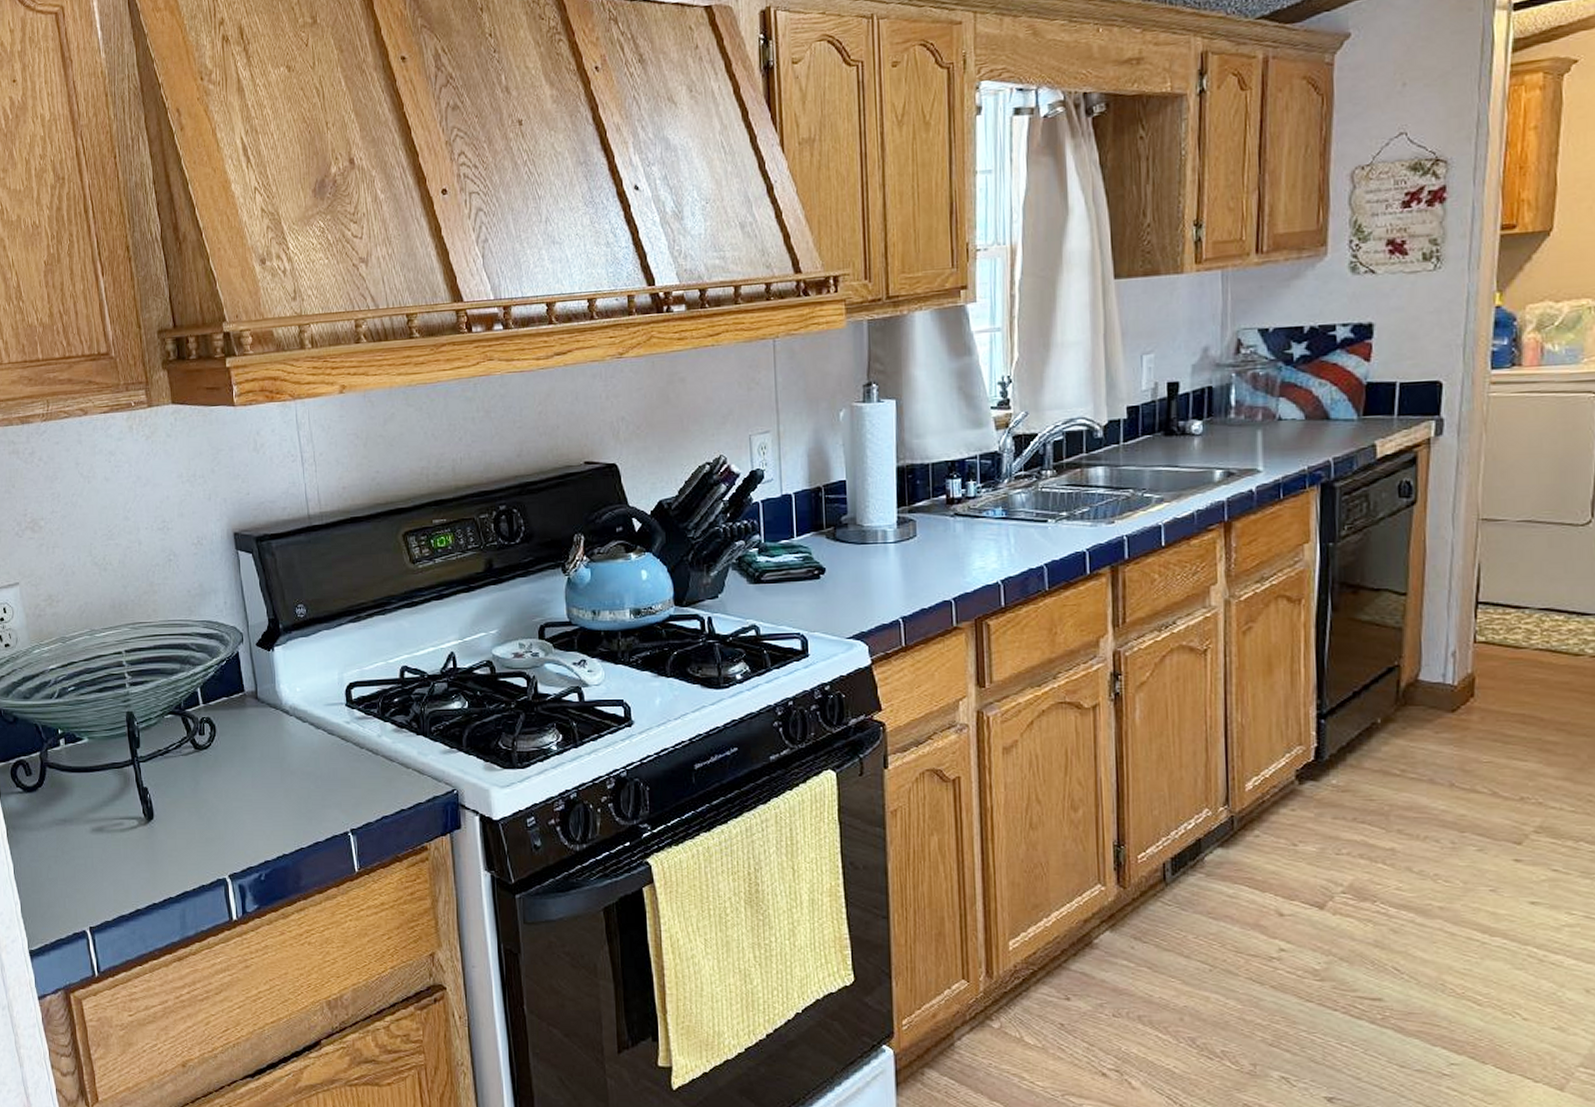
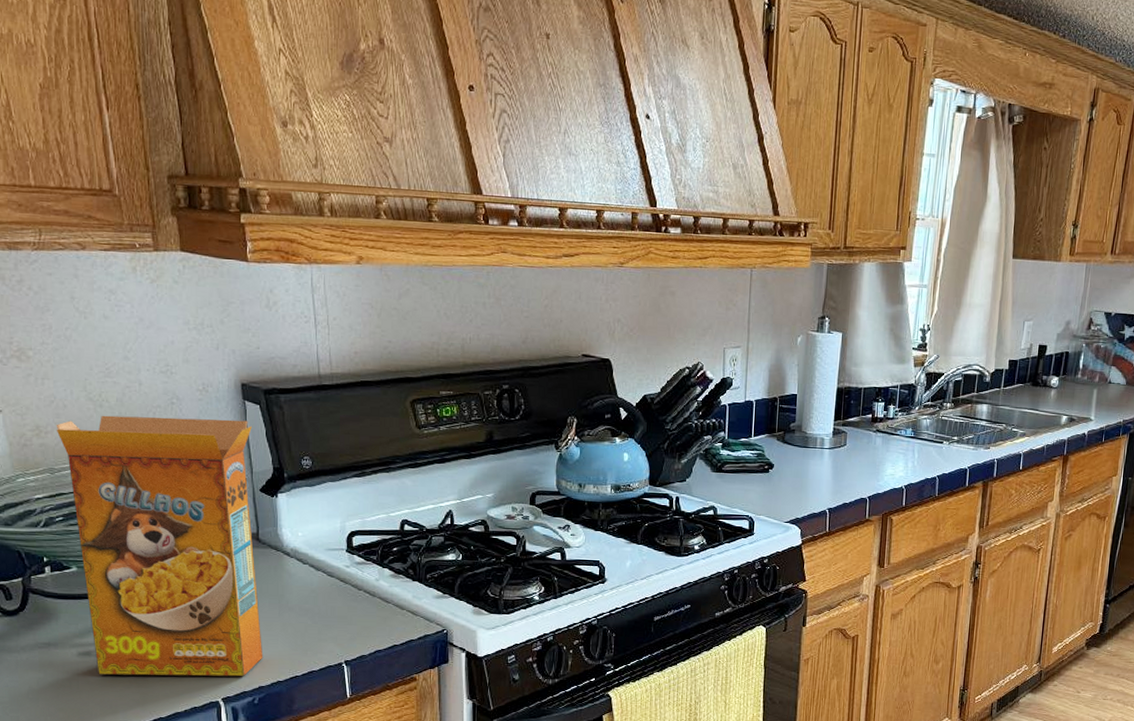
cereal box: none [66,571,268,853] -> present [56,415,263,677]

